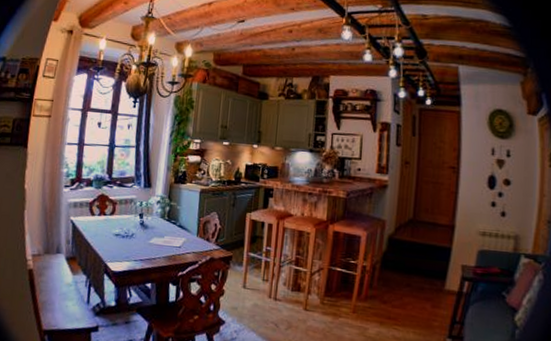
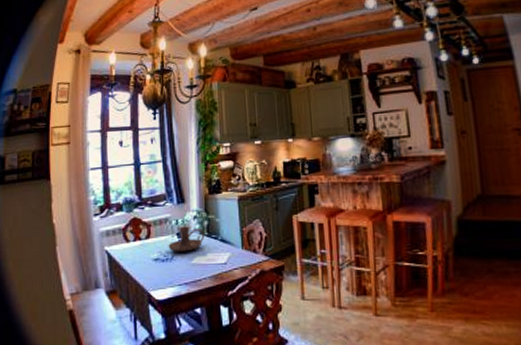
candle holder: none [130,208,165,232] -> present [168,226,205,252]

